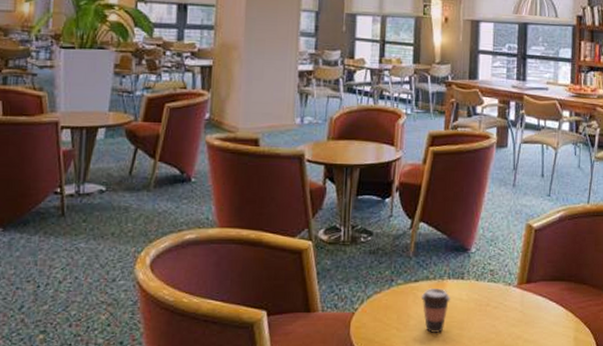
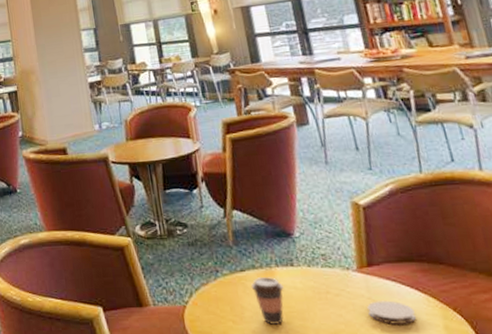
coaster: none [517,314,555,336] -> present [367,300,416,325]

